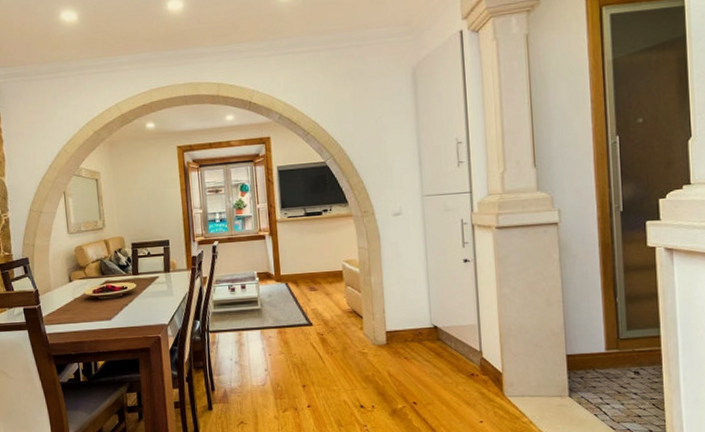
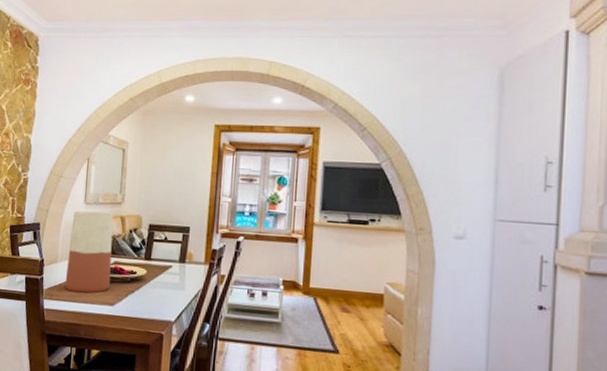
vase: none [59,238,105,314] -> present [64,210,113,294]

